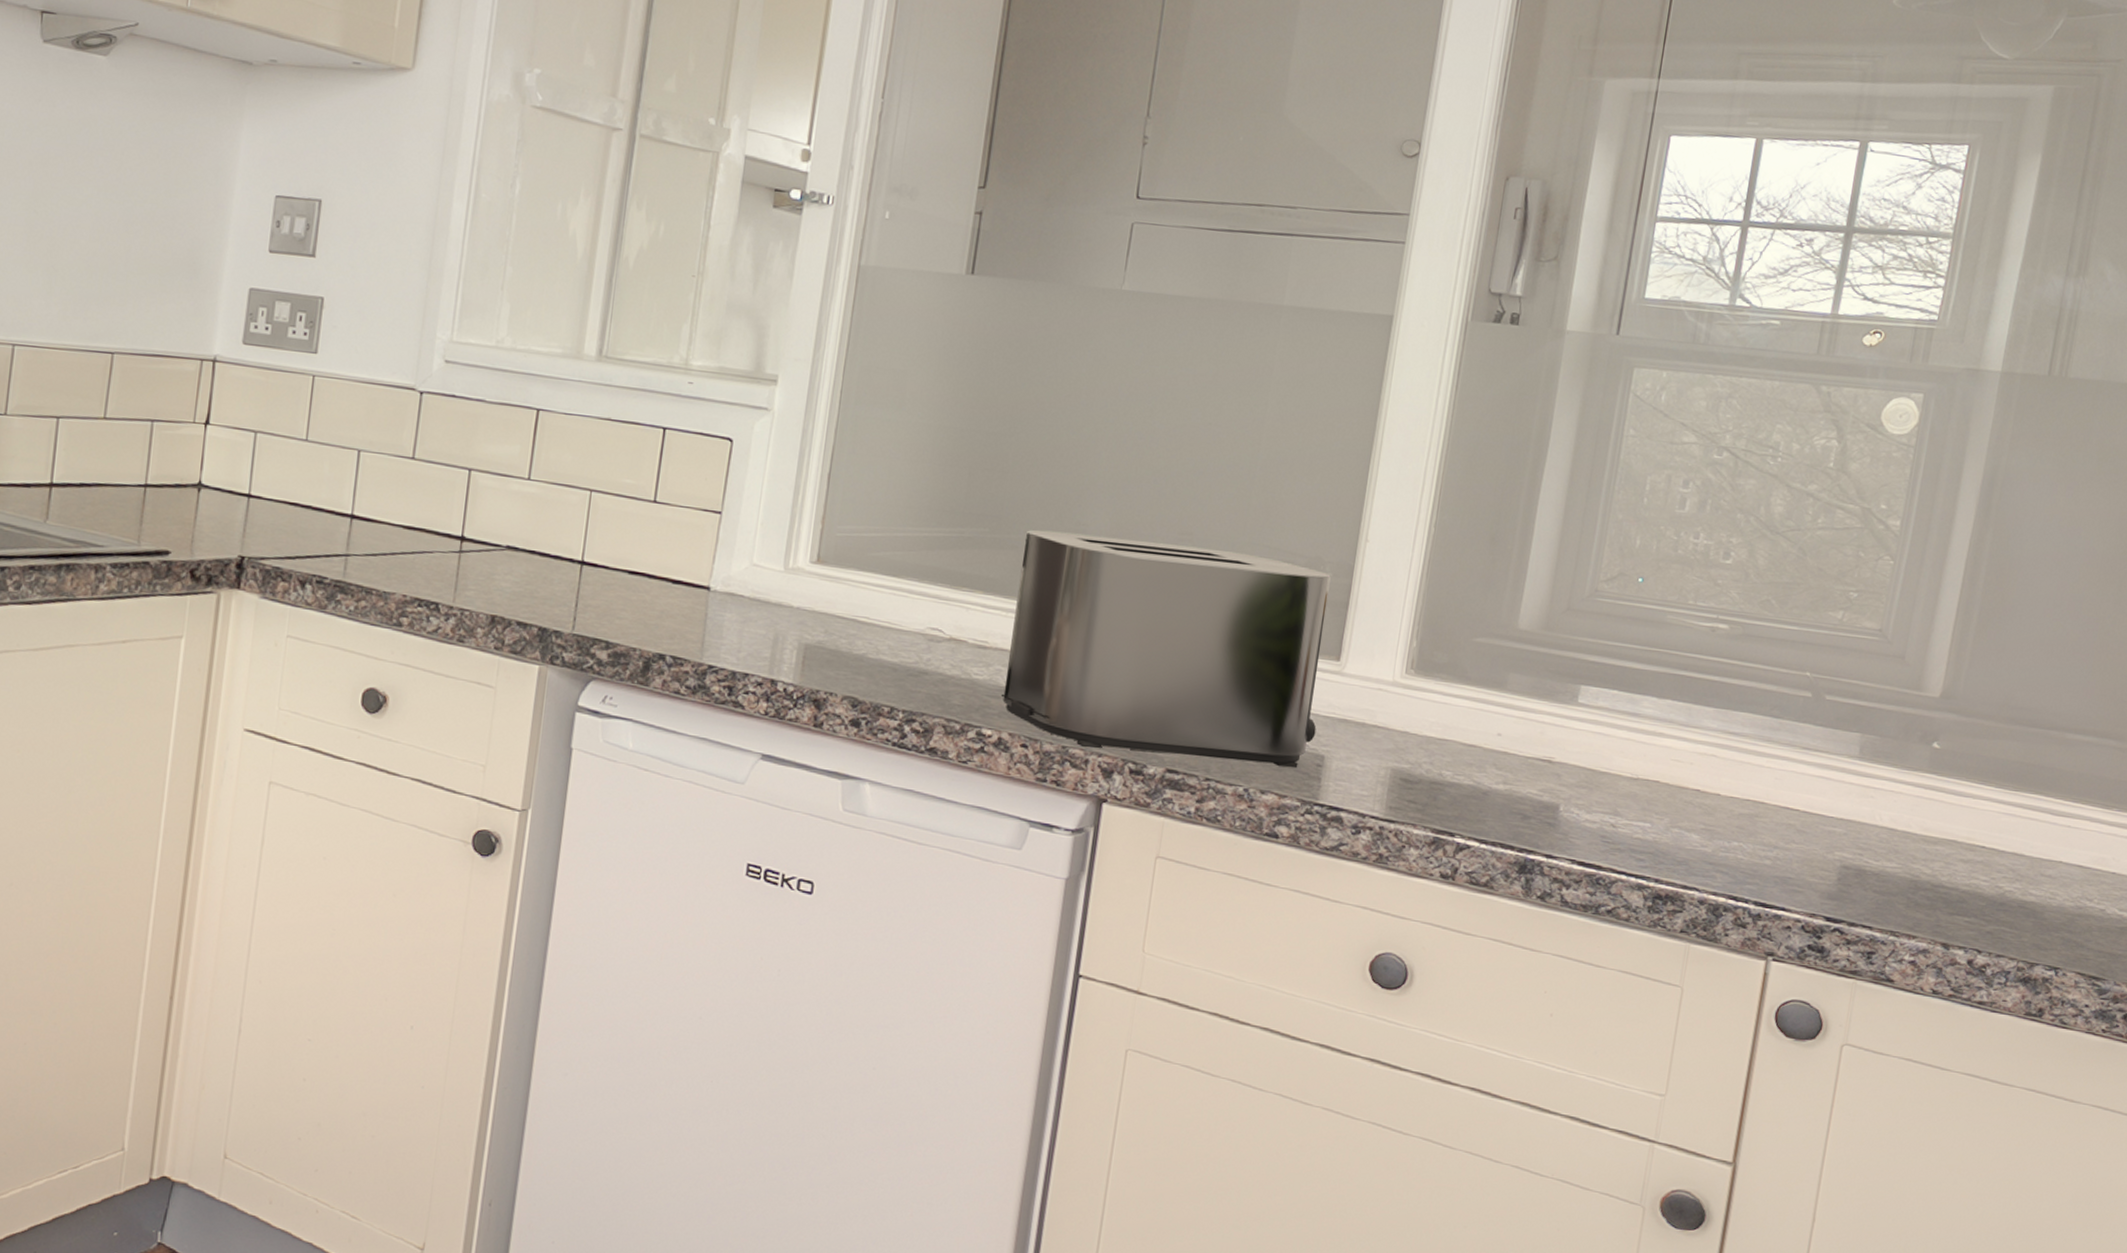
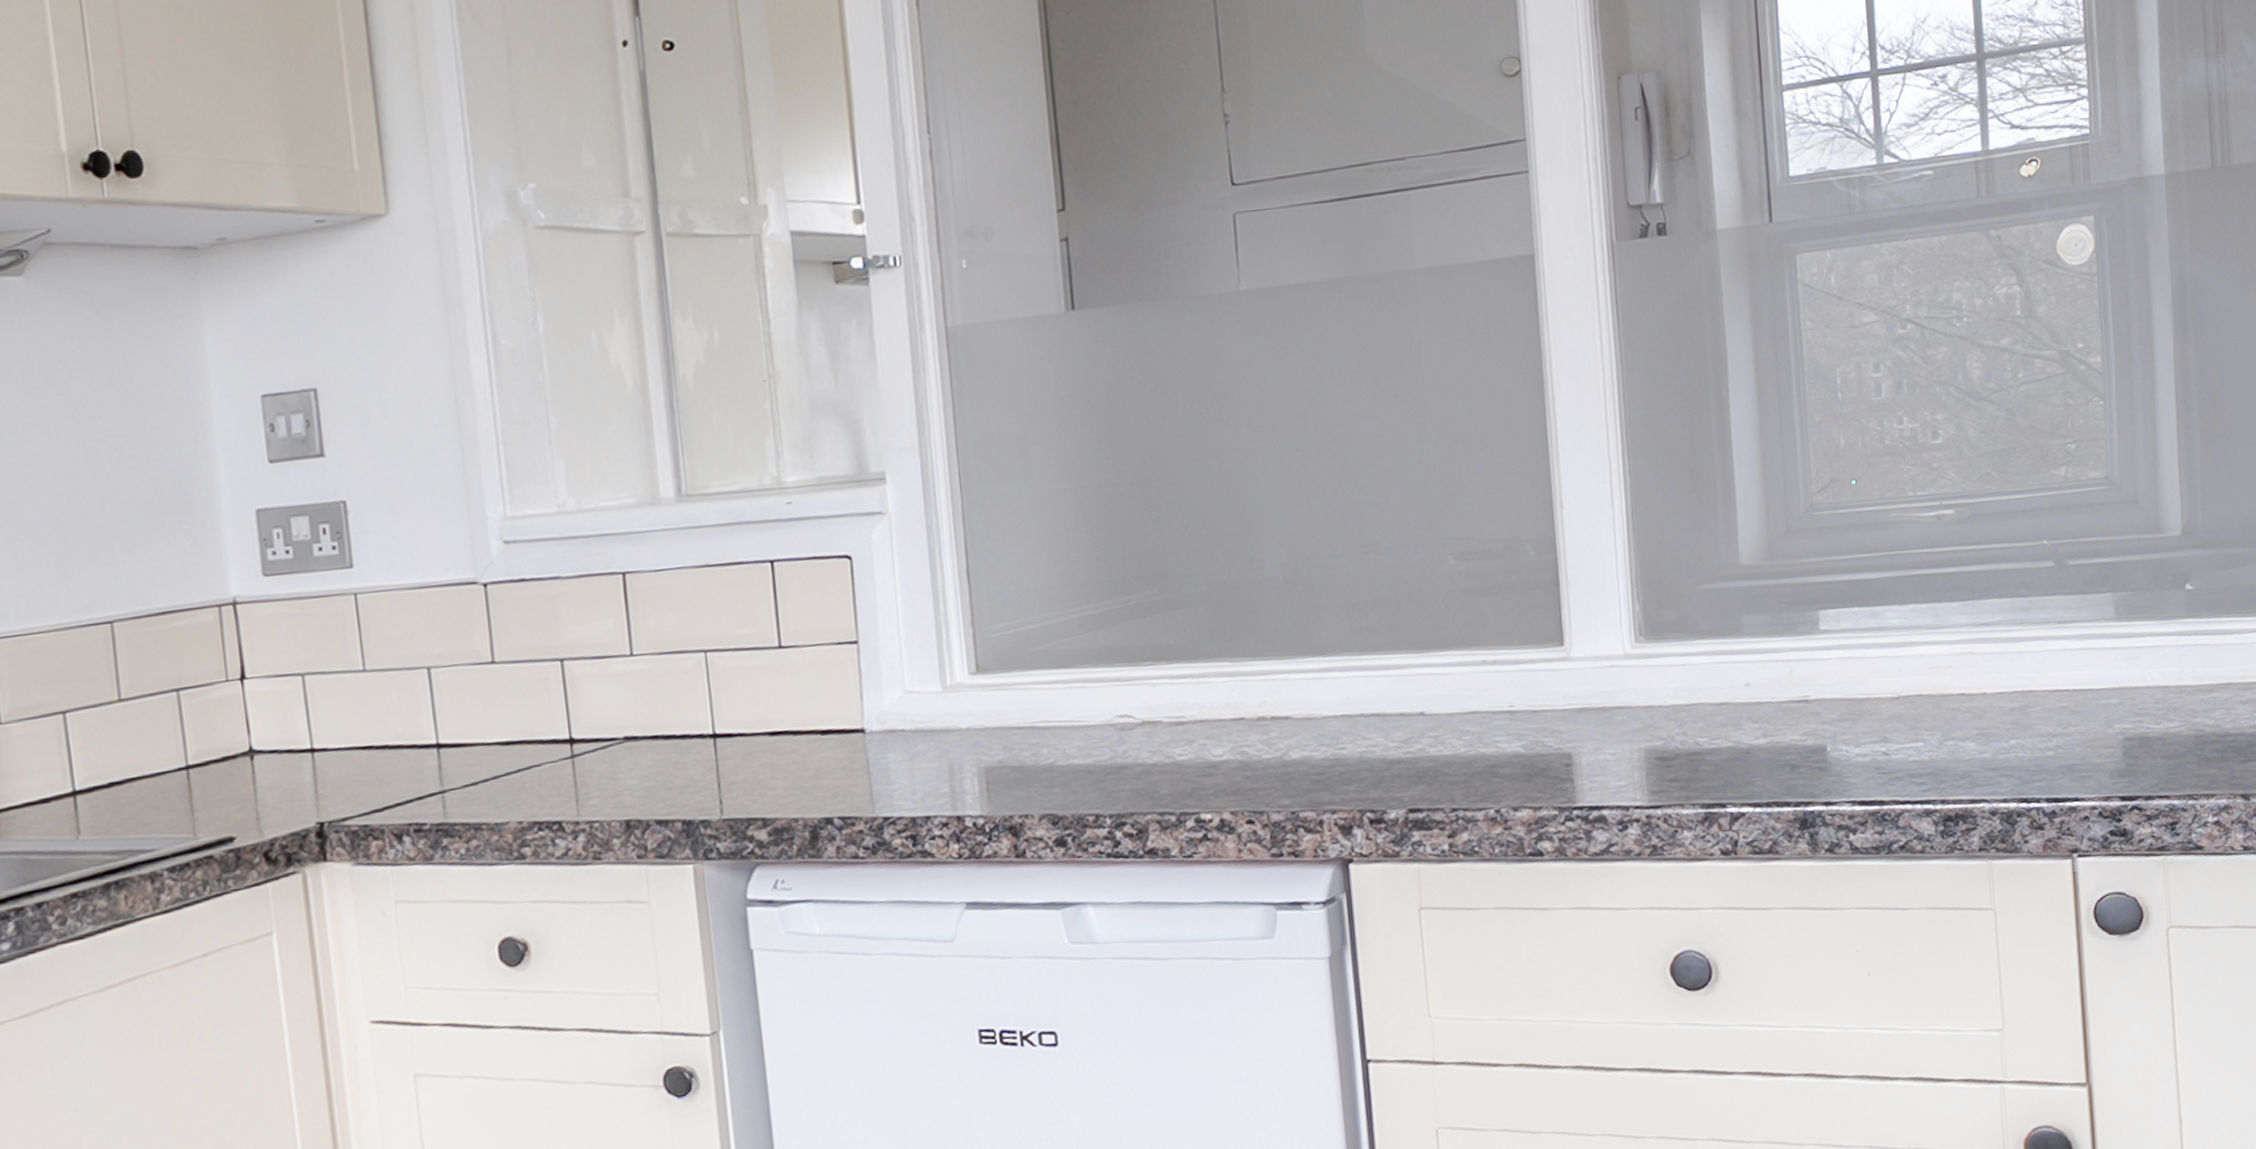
toaster: present [1000,529,1331,769] -> none [1197,550,1557,807]

